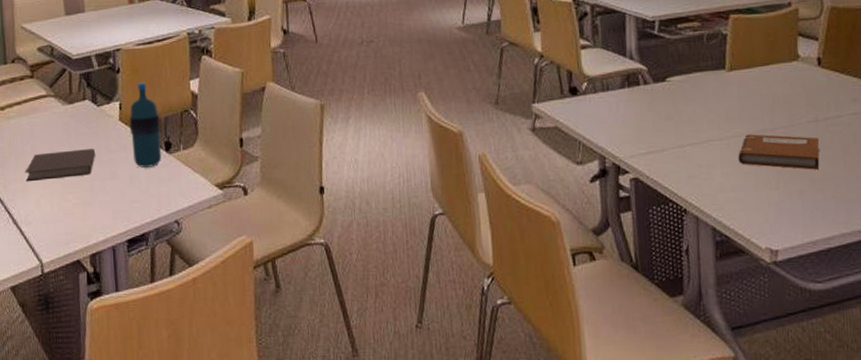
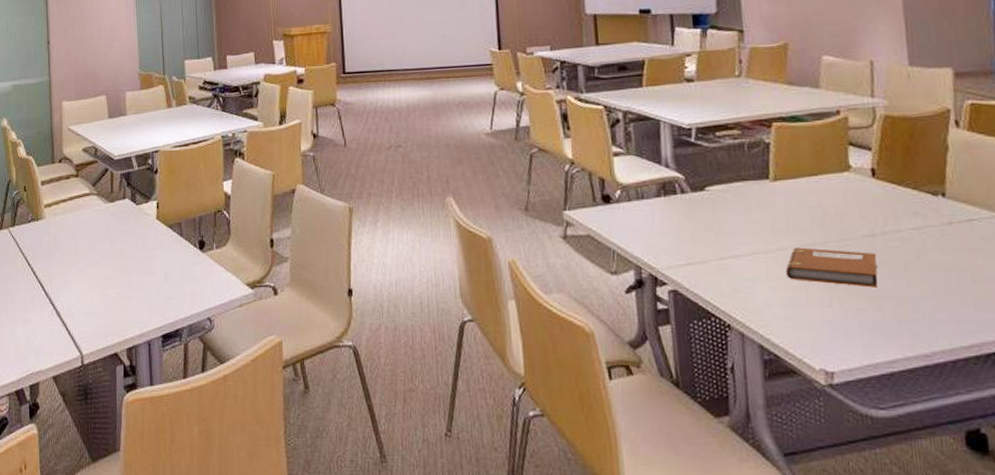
notebook: present [25,149,96,182] -> none [68,246,134,276]
water bottle: present [129,82,162,168] -> none [165,182,196,265]

